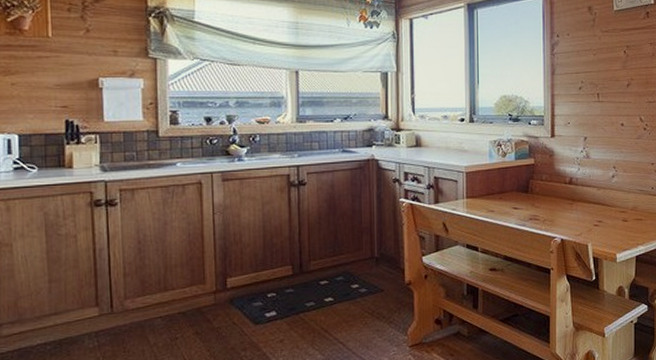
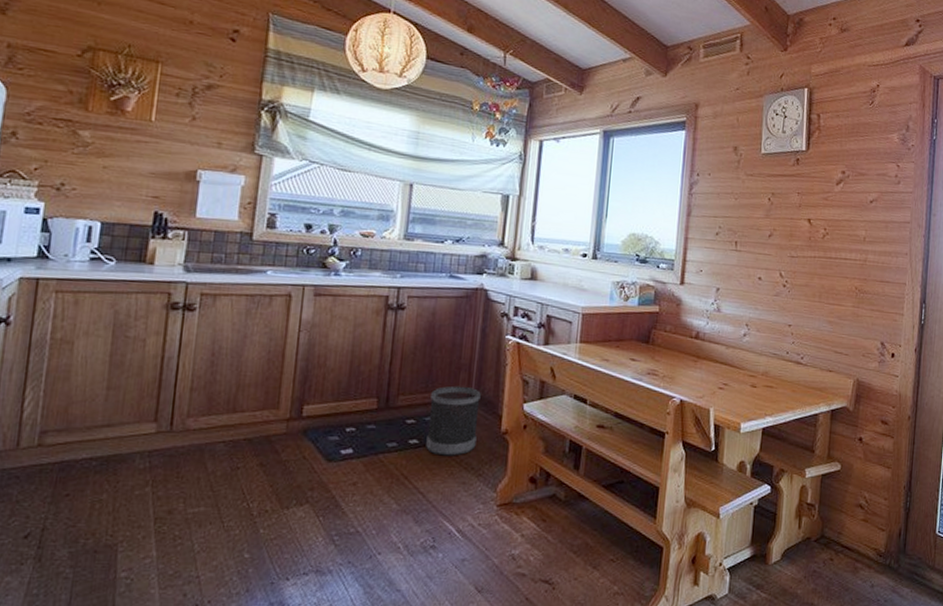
wastebasket: none [339,247,384,309] -> present [426,385,481,456]

